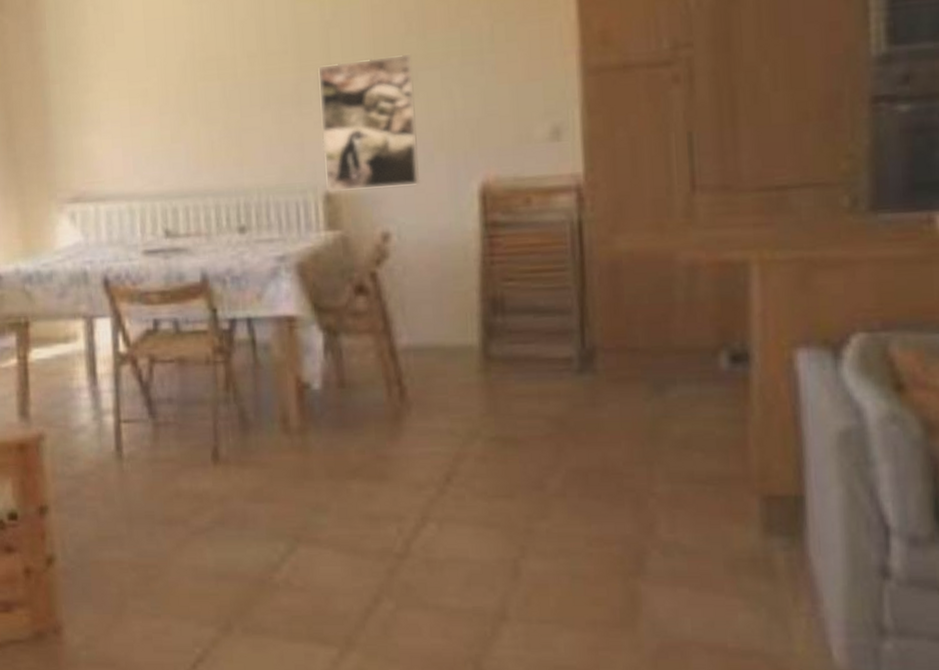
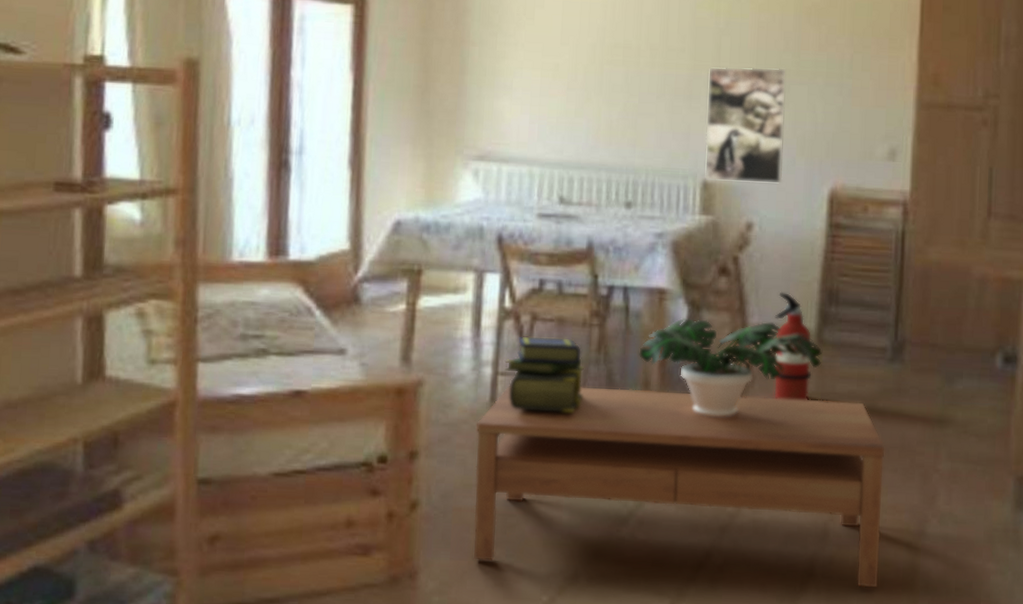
coffee table: none [104,422,589,631] -> present [473,383,885,588]
stack of books: none [126,378,216,457] -> present [504,336,585,413]
potted plant: none [272,341,491,451] -> present [639,318,822,418]
fire extinguisher: none [427,305,480,427] -> present [773,291,812,401]

